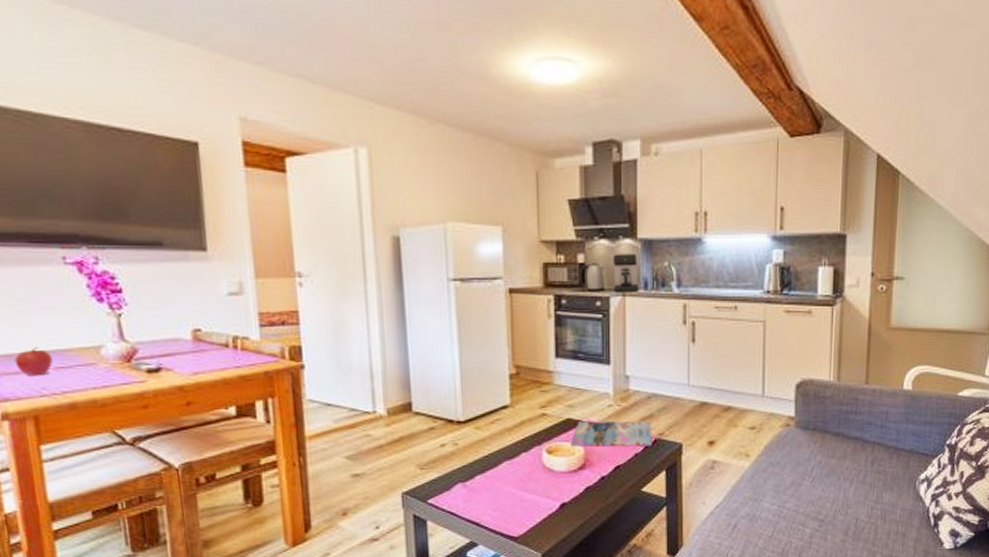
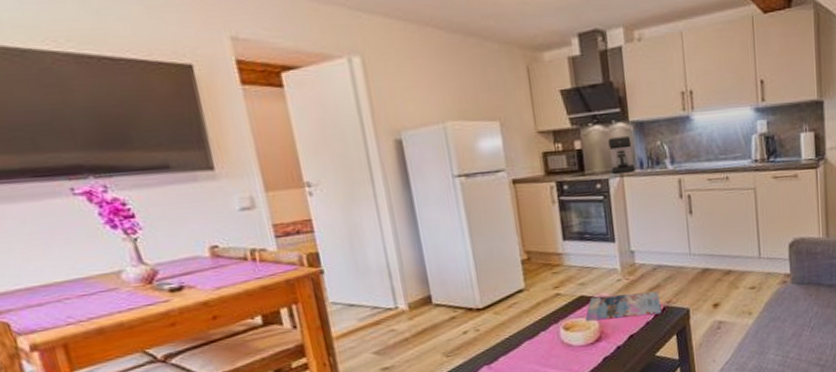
fruit: present [14,346,53,377] -> none [35,277,75,307]
kettle: present [578,263,604,292] -> none [576,148,603,176]

